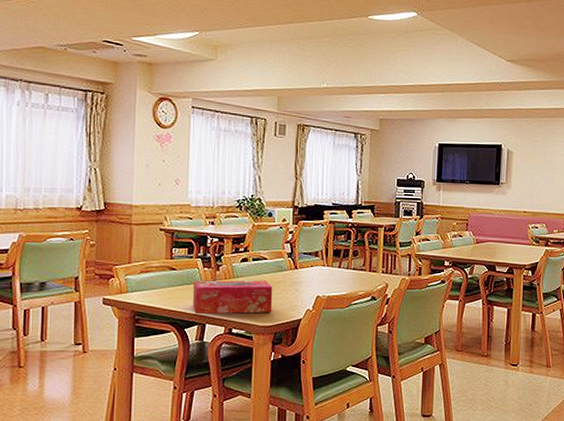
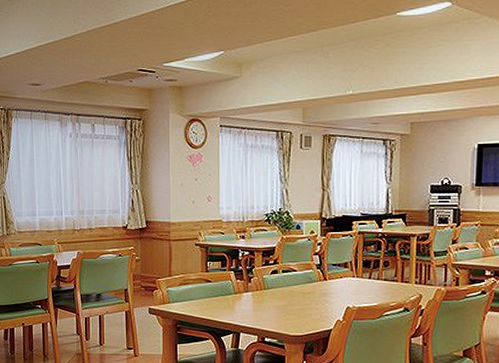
tissue box: present [192,280,273,315] -> none [227,291,303,324]

